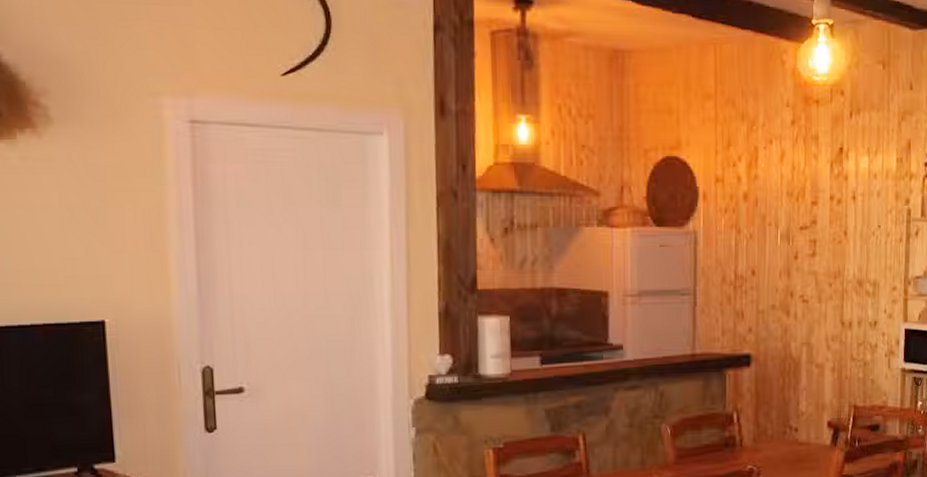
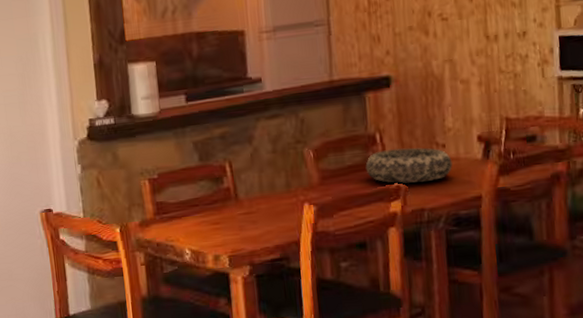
decorative bowl: none [721,429,803,467] -> present [365,147,453,184]

